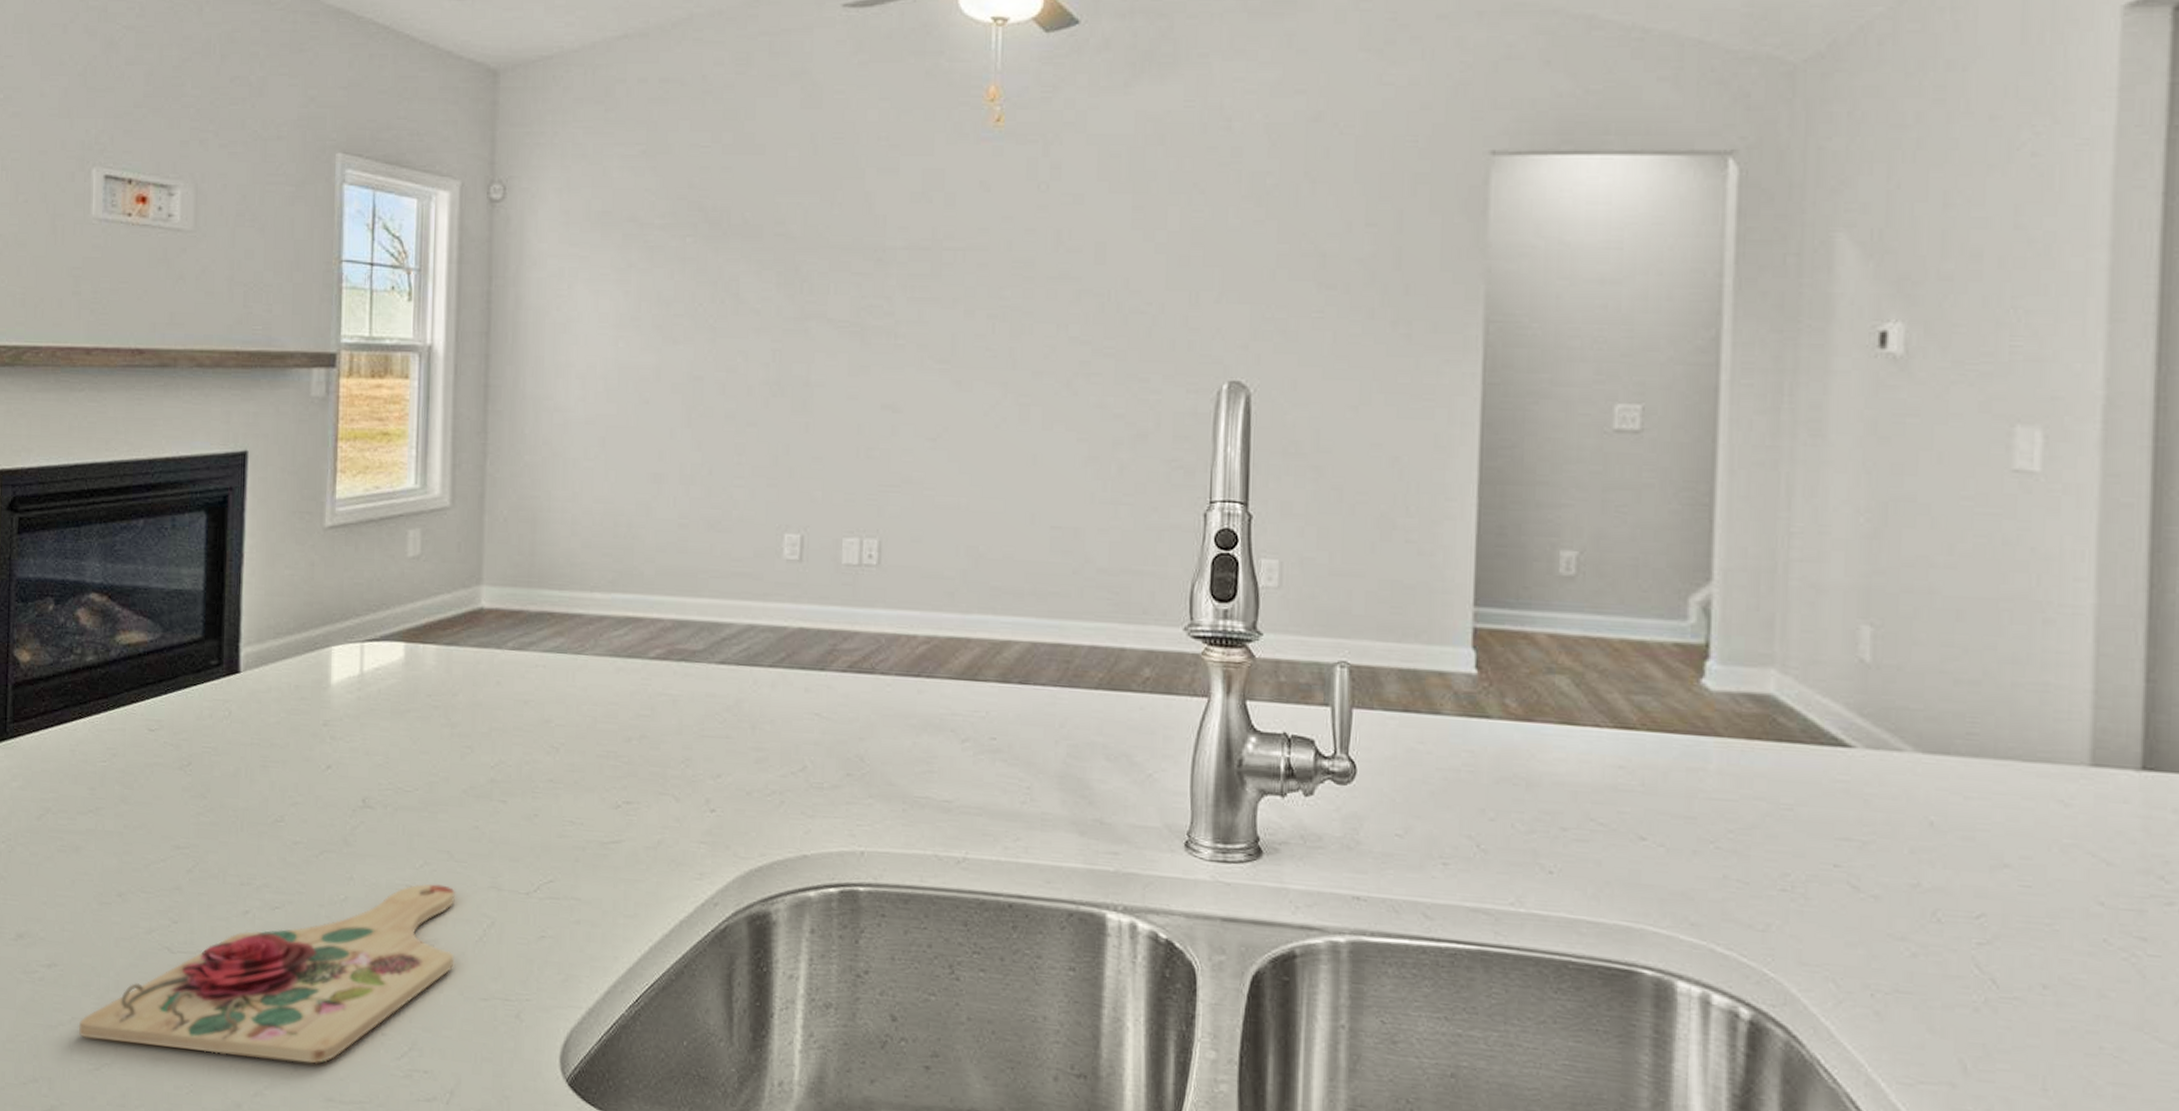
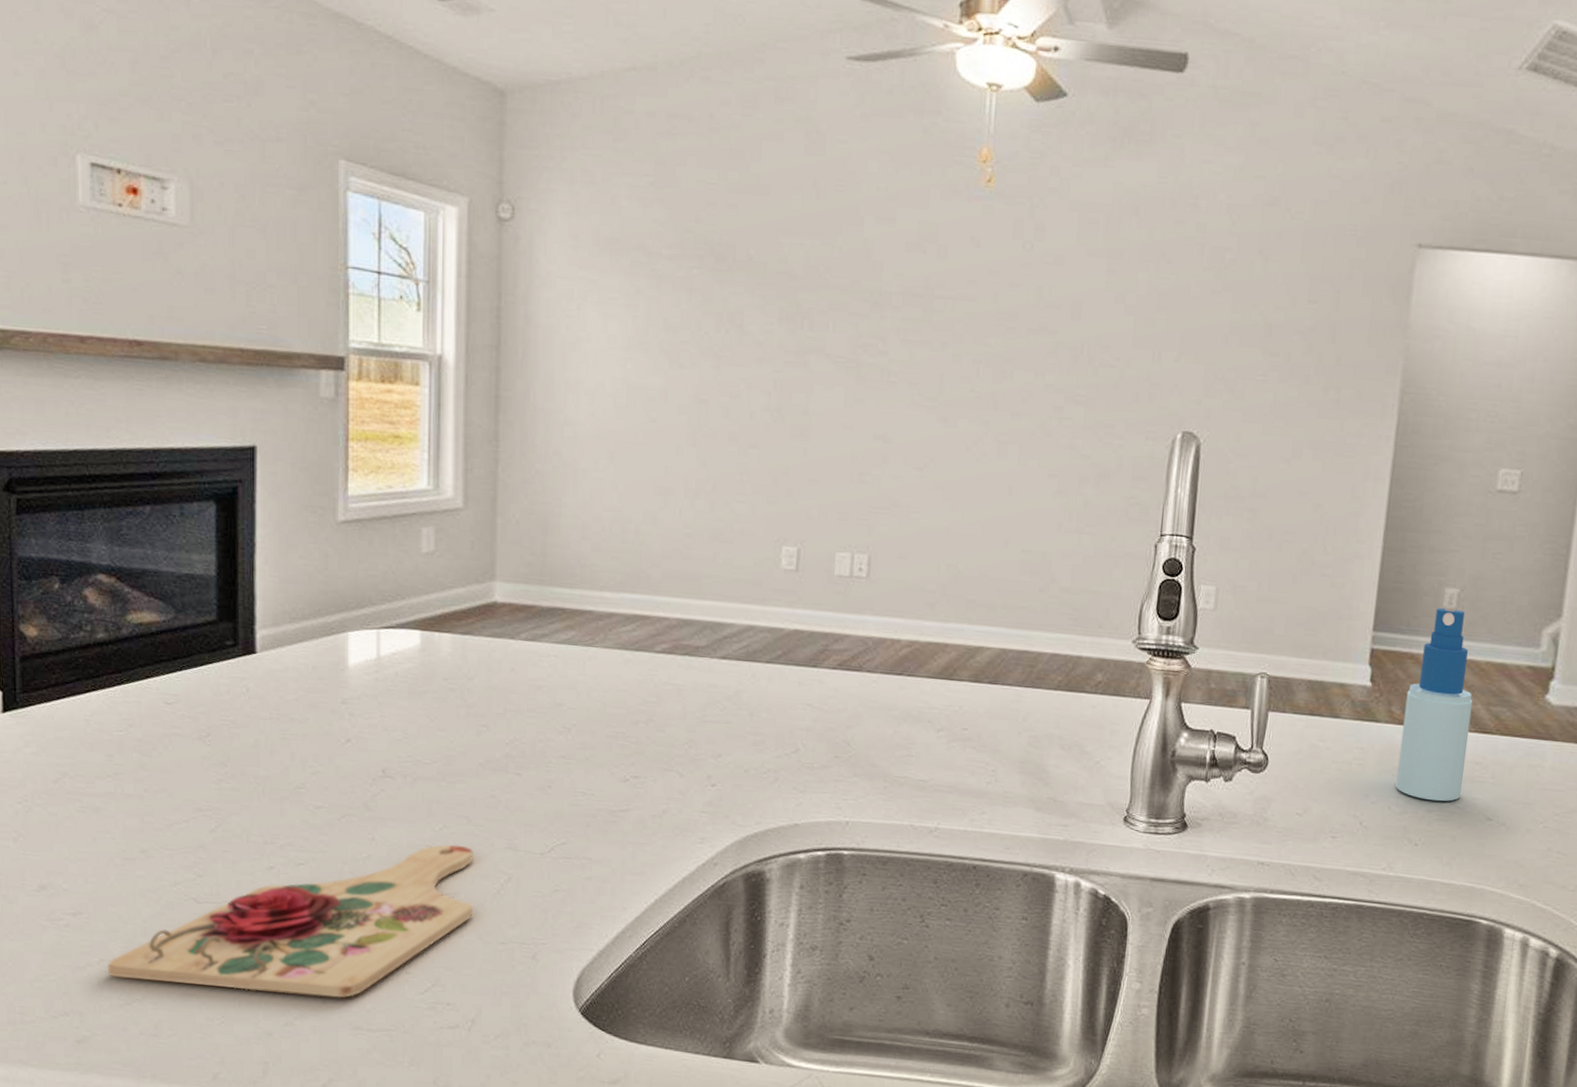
spray bottle: none [1518,575,1608,817] -> present [1396,608,1473,801]

